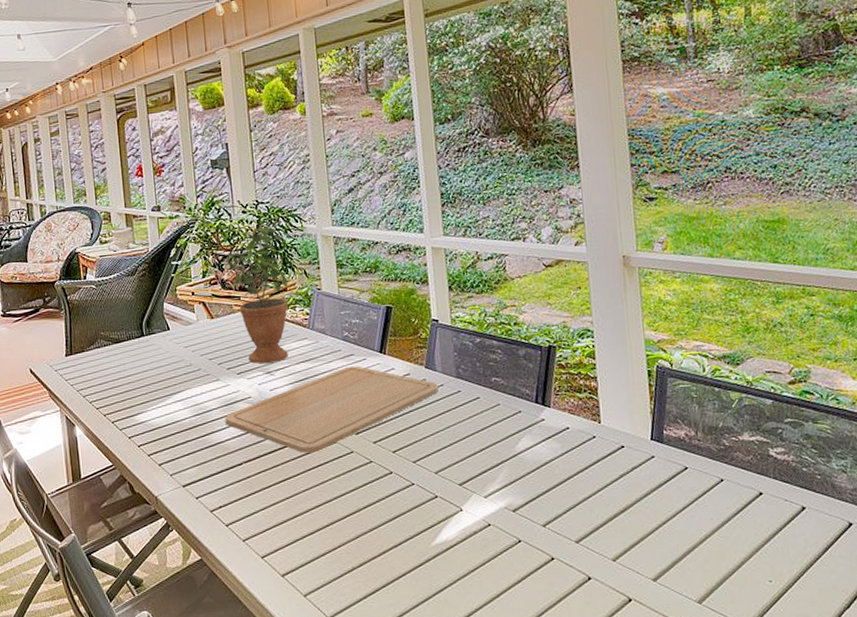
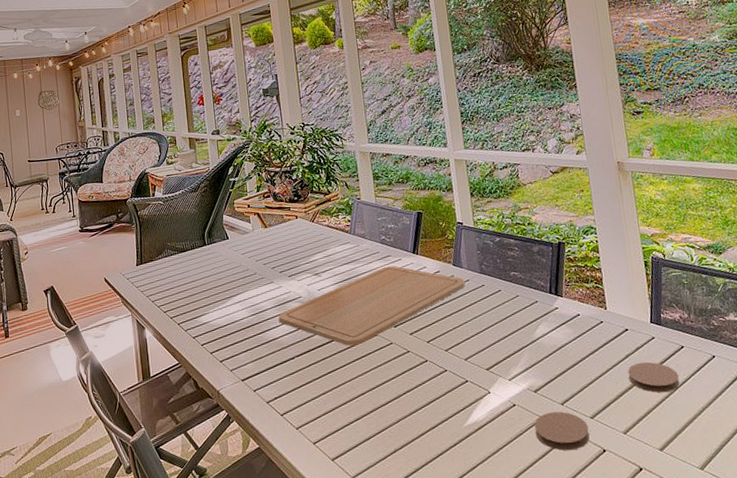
potted plant: present [224,220,288,364] -> none [276,140,333,267]
coaster: none [511,534,574,577] -> present [534,411,590,451]
coaster: none [621,483,680,518] -> present [628,361,679,393]

